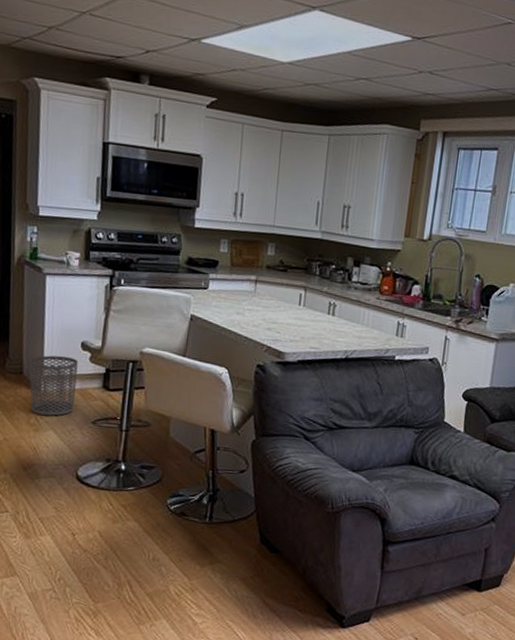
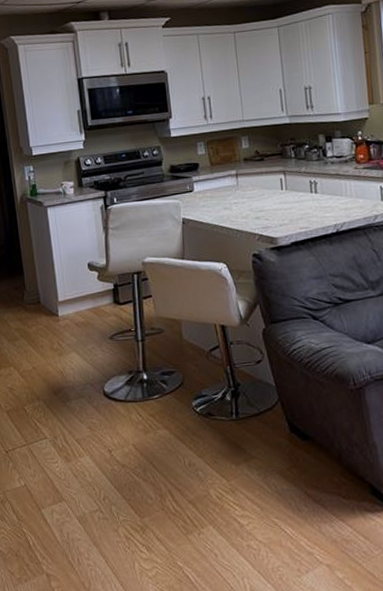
waste bin: present [29,355,78,416] -> none [44,279,91,339]

